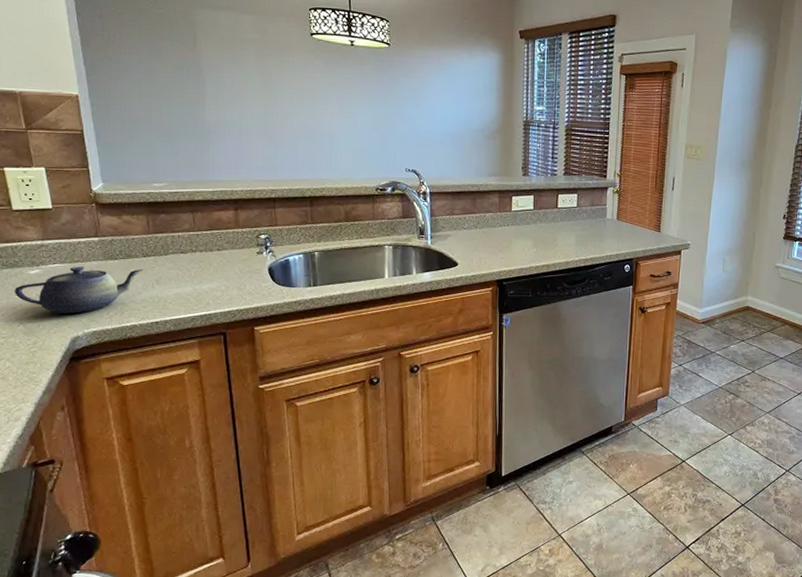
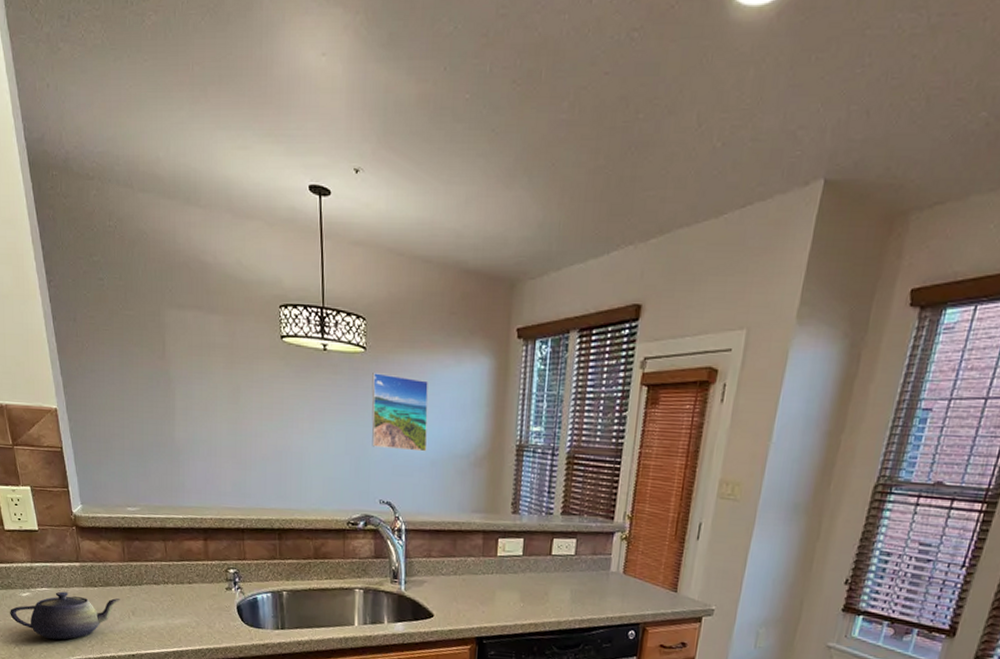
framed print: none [396,64,447,128] -> present [371,373,429,452]

